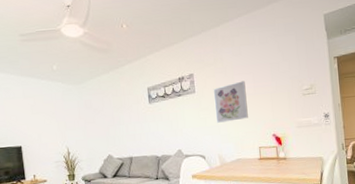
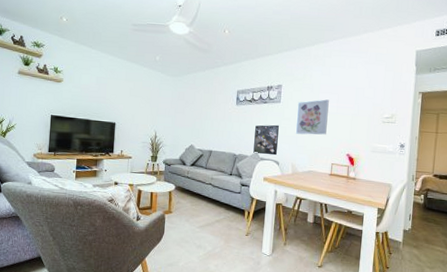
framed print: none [173,116,202,151] -> present [253,124,279,156]

